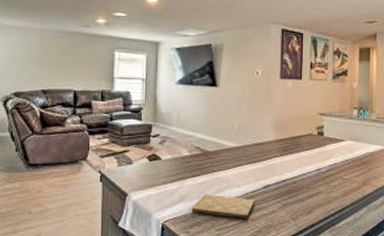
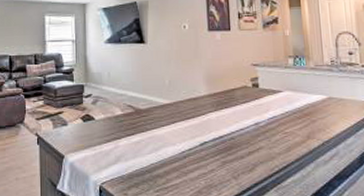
cutting board: present [191,194,255,219] -> none [128,153,193,179]

